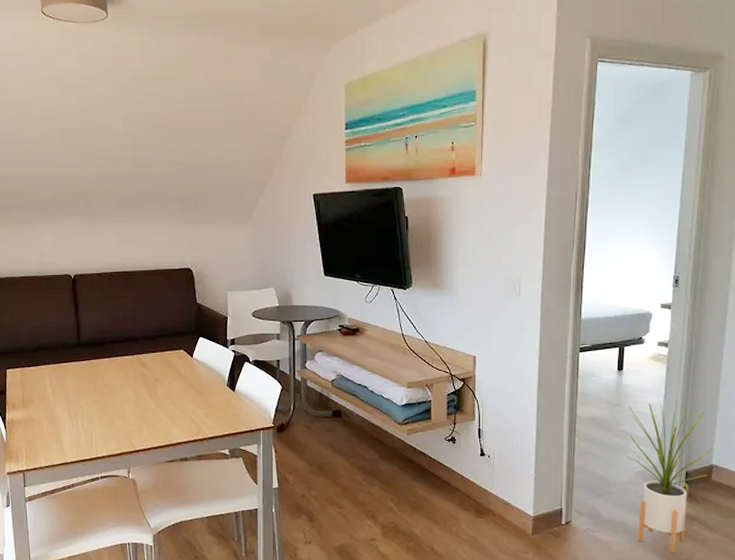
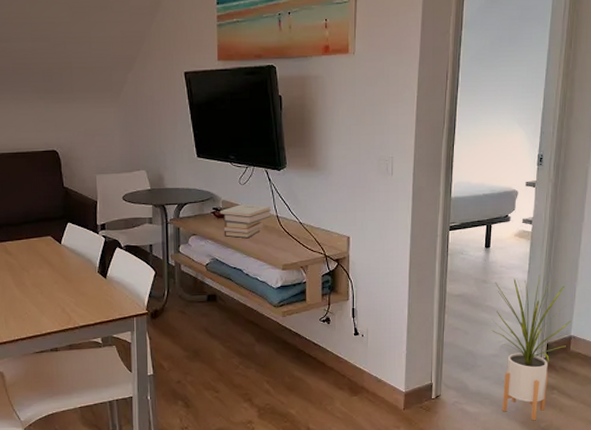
books: none [346,322,396,356] -> present [220,204,271,239]

